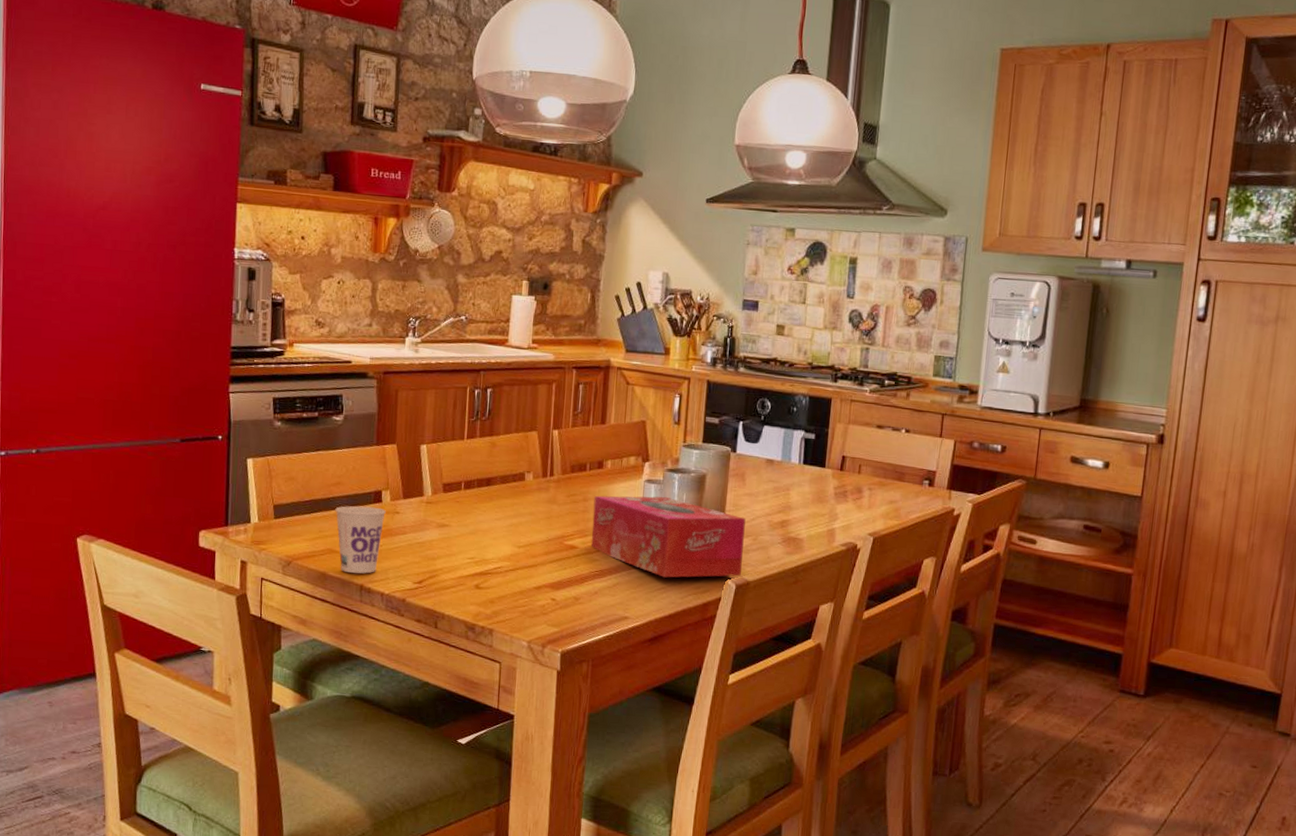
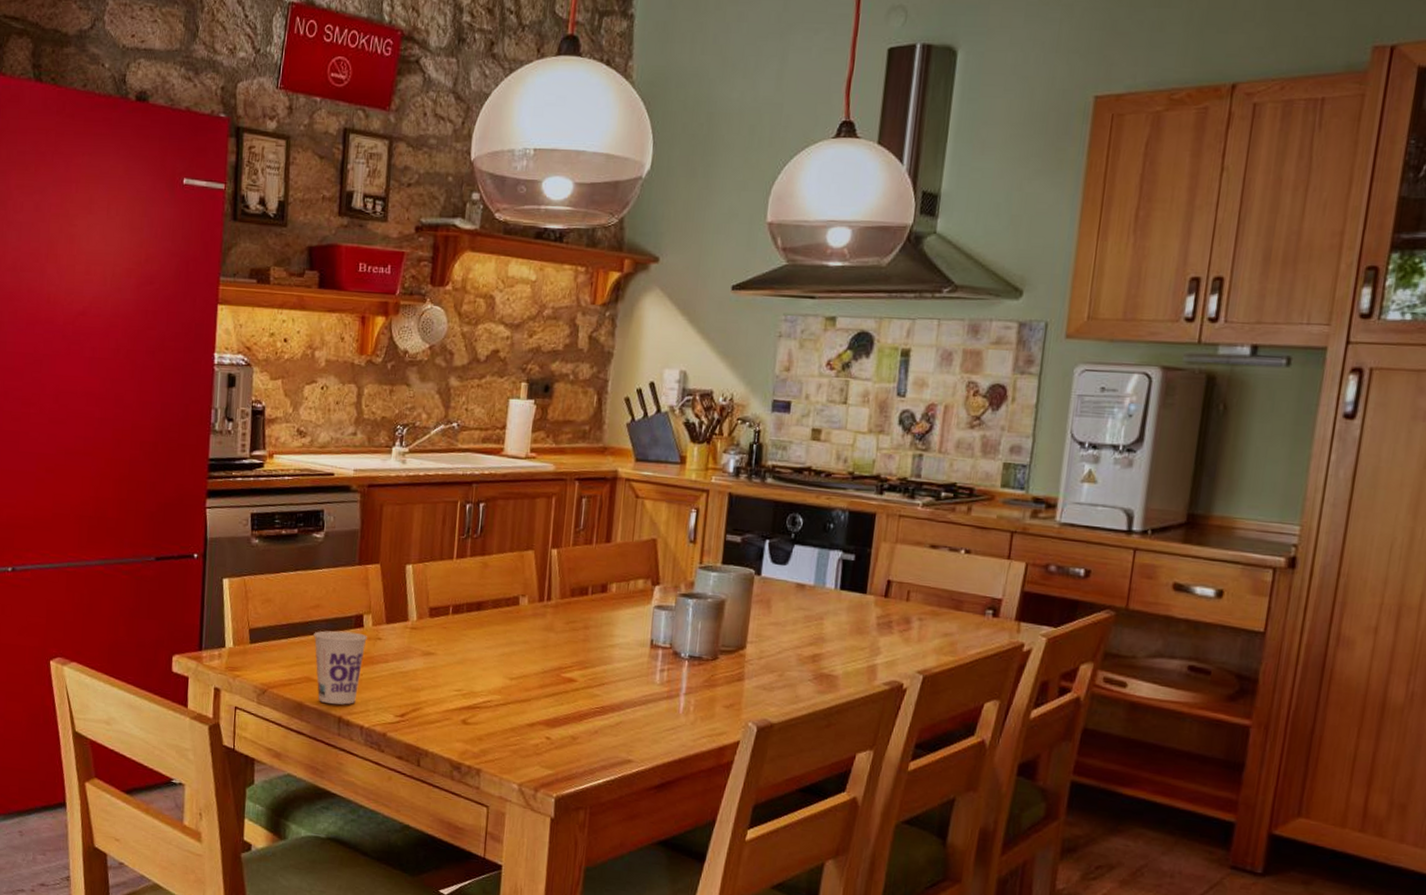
tissue box: present [591,495,746,578] -> none [592,623,771,718]

